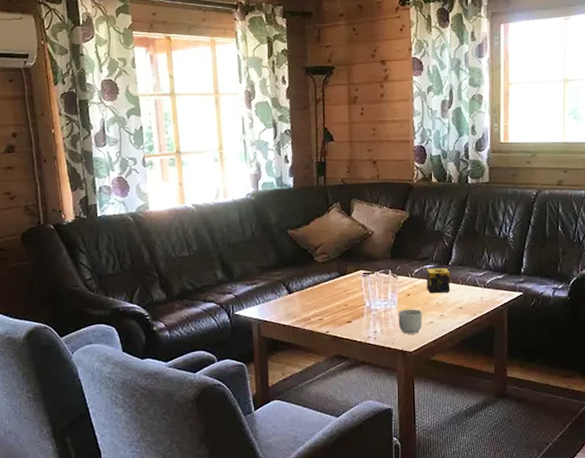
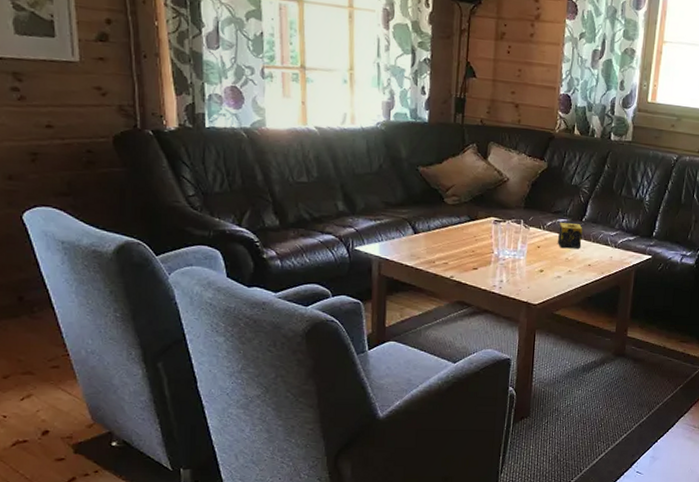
mug: present [398,309,423,334] -> none [525,261,551,287]

